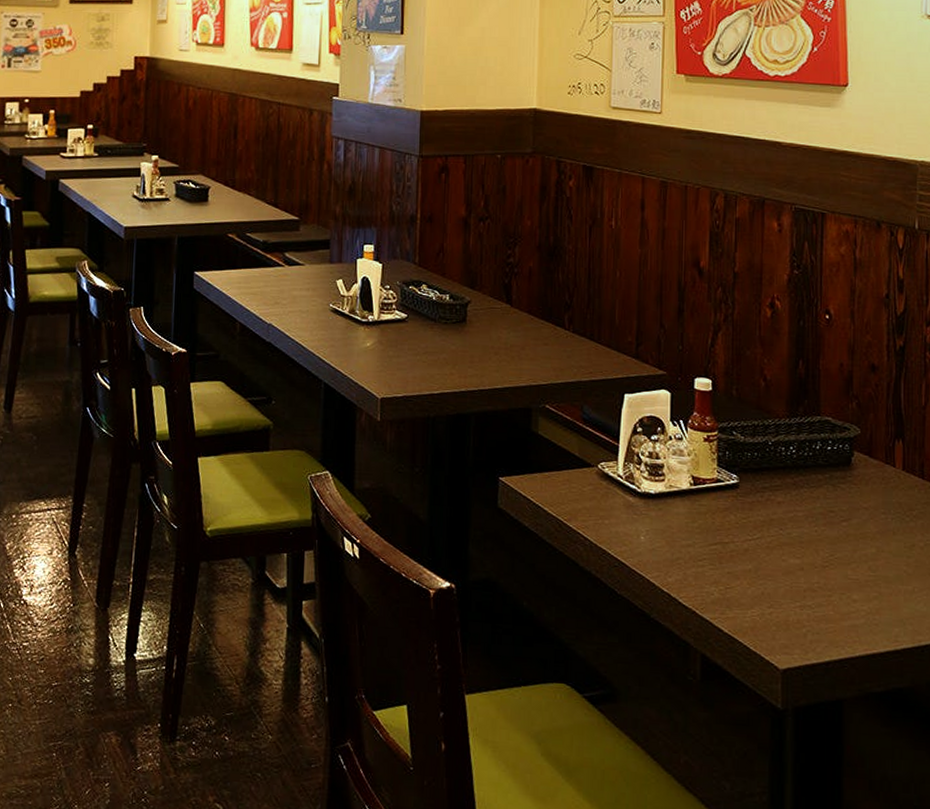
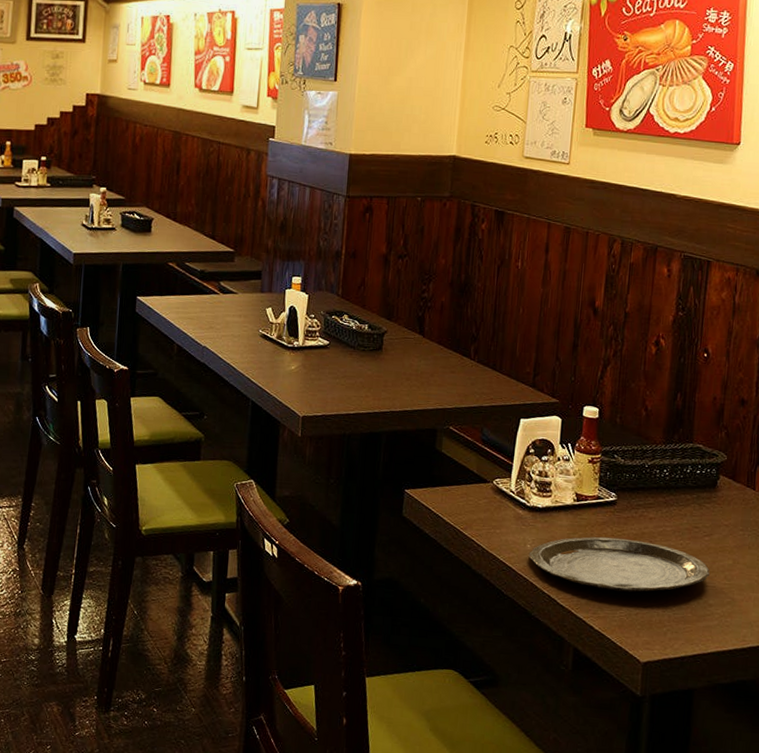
plate: none [643,525,851,588] -> present [528,536,710,593]

